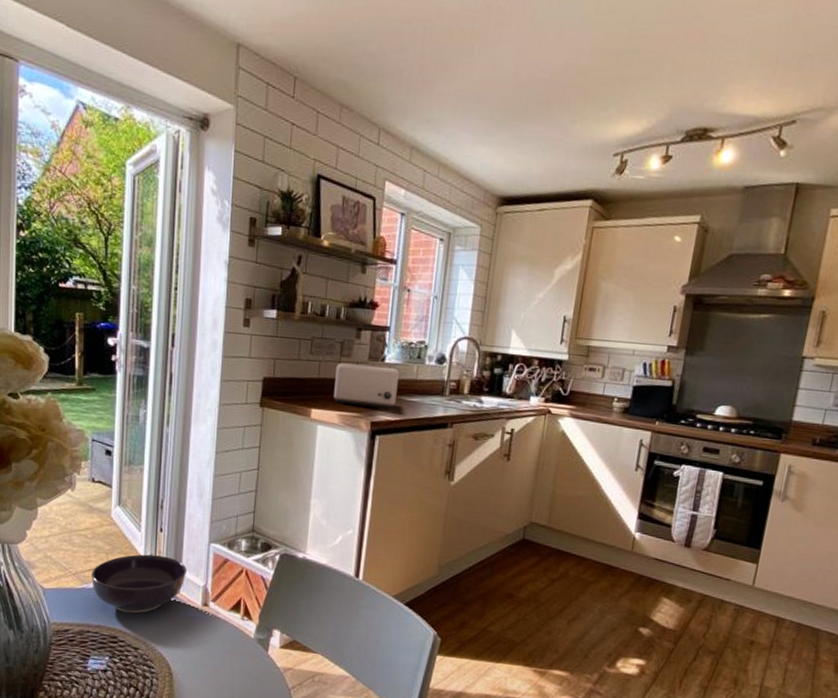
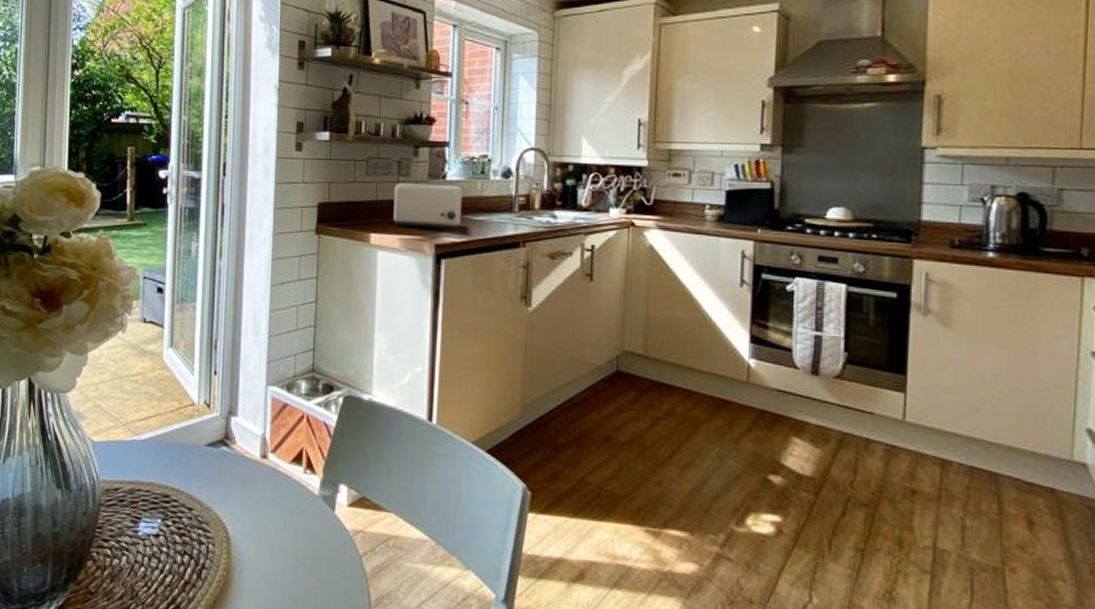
bowl: present [91,554,188,614] -> none [143,400,244,468]

